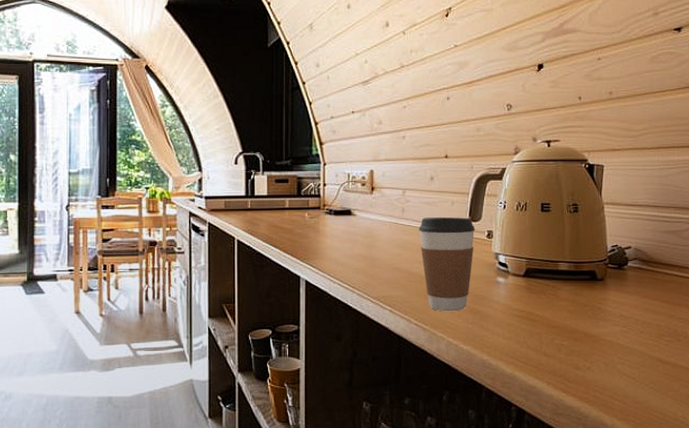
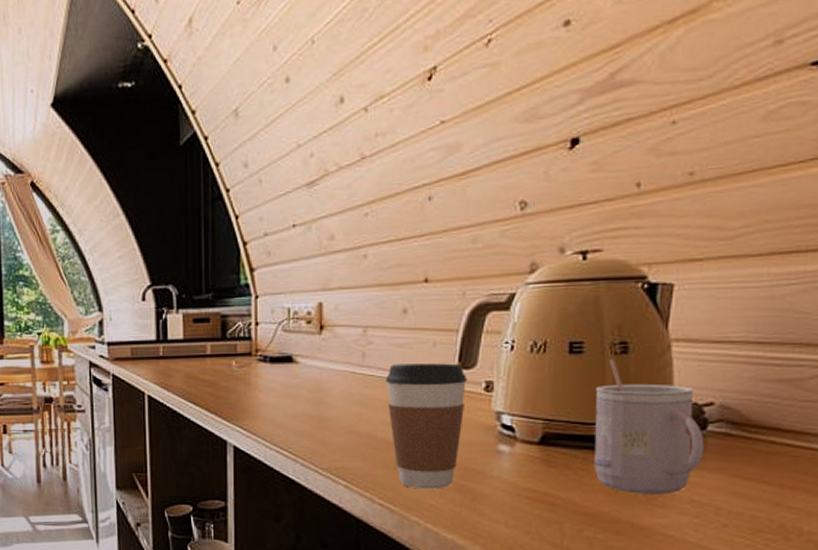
mug: none [559,216,627,311] -> present [594,359,705,494]

